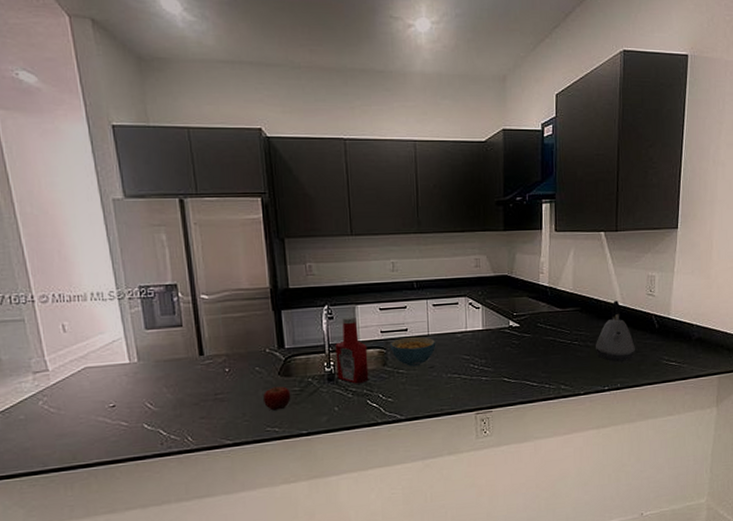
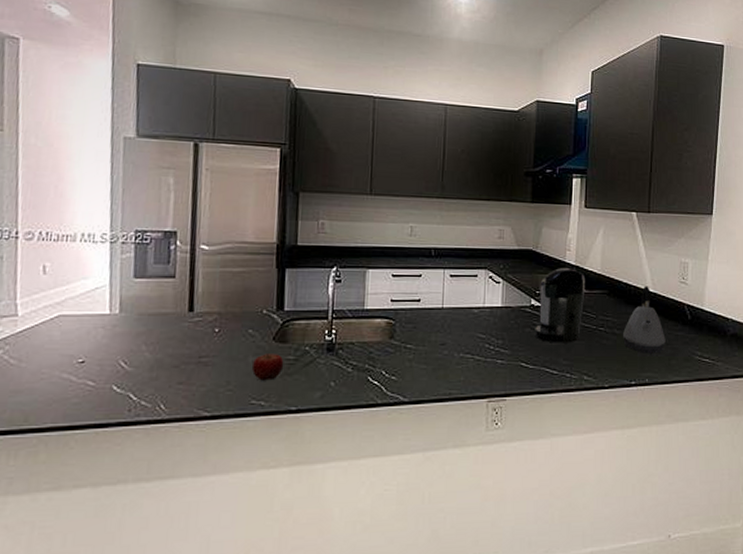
ketchup bottle: present [335,316,369,384] -> none [337,281,375,357]
cereal bowl: present [390,336,436,367] -> none [400,308,450,342]
coffee maker: none [514,290,558,359] -> present [535,268,584,343]

